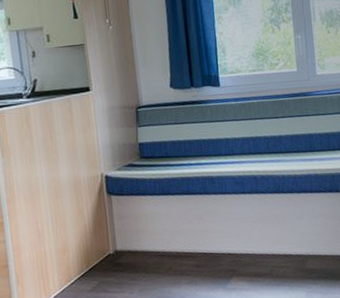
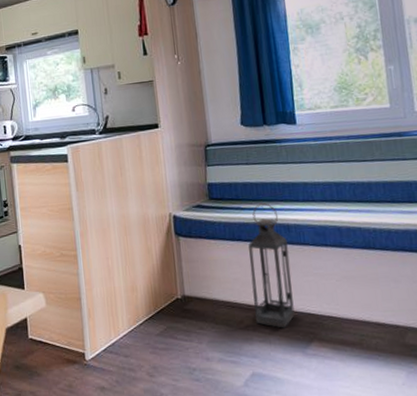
lantern: none [177,158,218,270] -> present [248,203,295,328]

